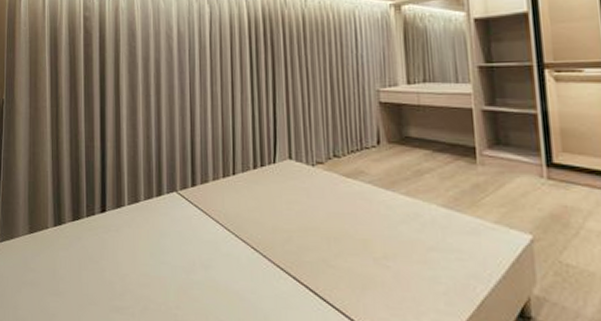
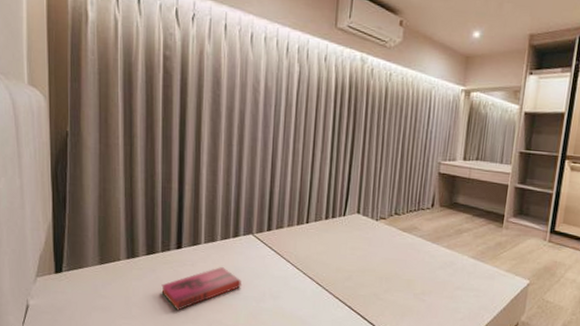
hardback book: none [87,232,168,285] -> present [161,267,241,311]

